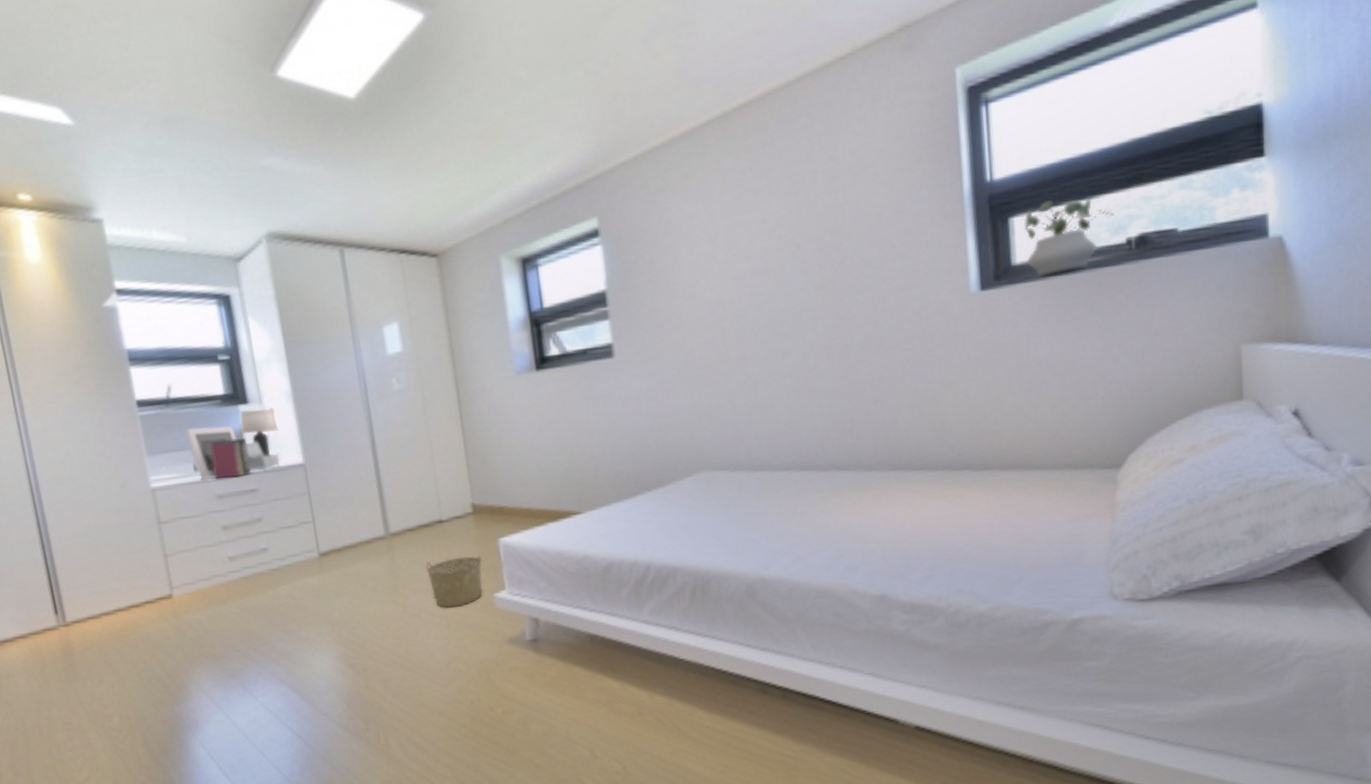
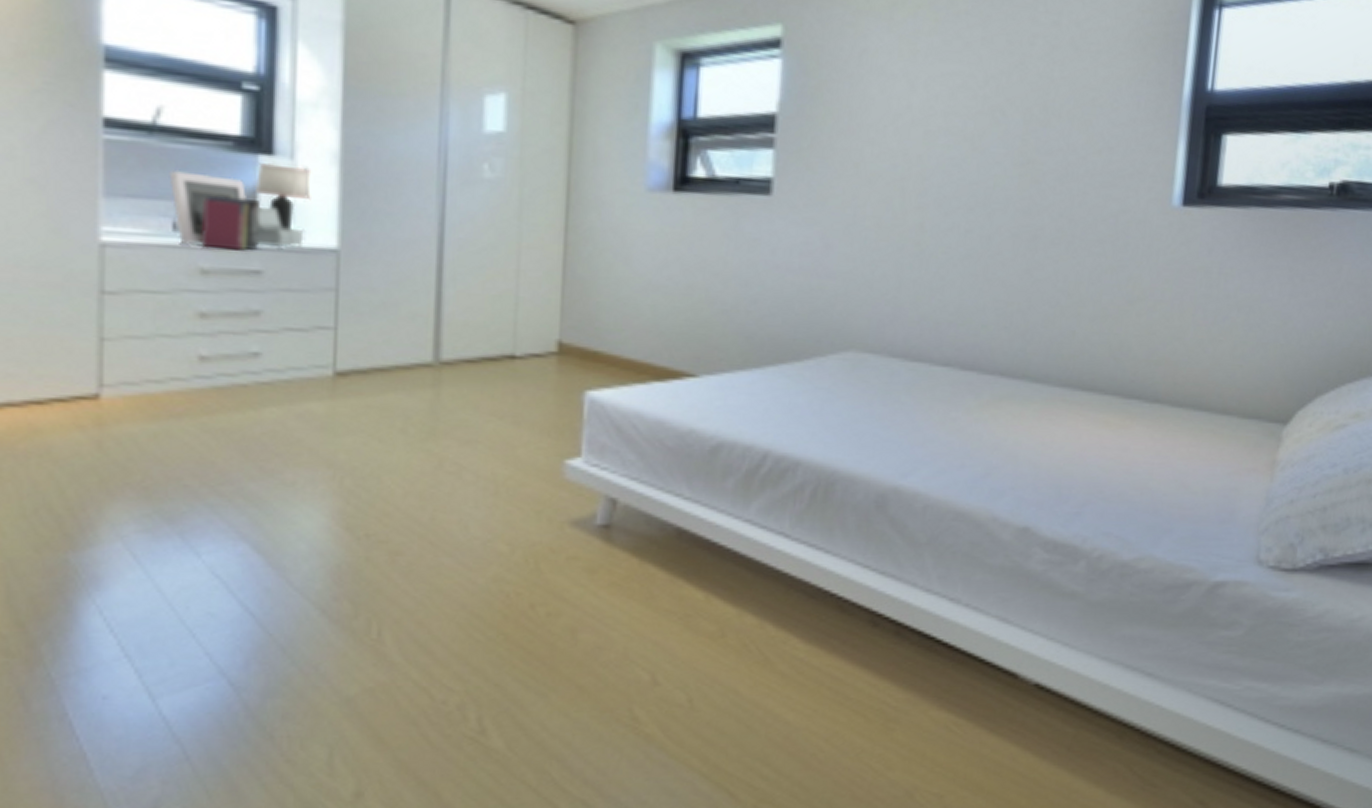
basket: present [426,555,483,608] -> none [481,406,558,470]
potted plant: present [1023,197,1114,278] -> none [1232,125,1322,208]

